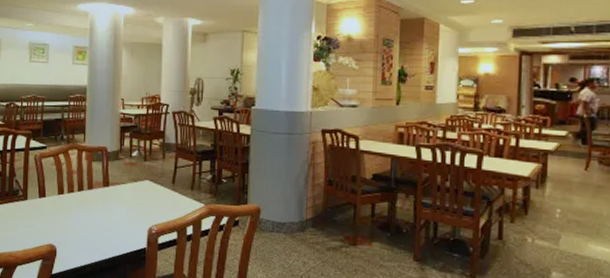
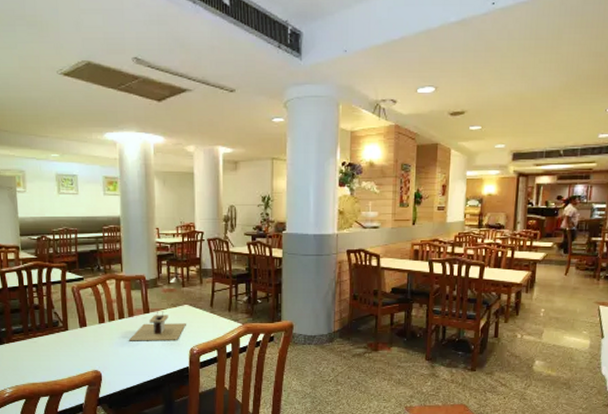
utensil holder: none [86,185,146,218] -> present [128,311,186,341]

